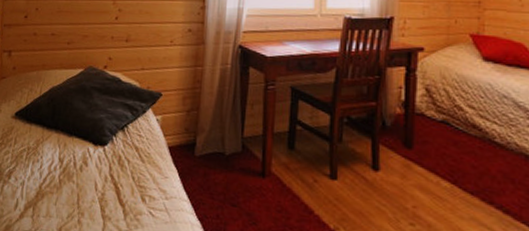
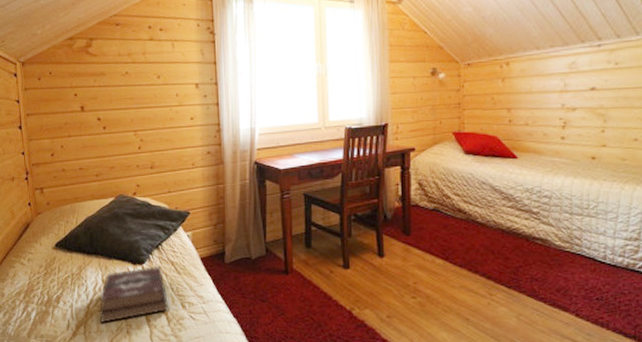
hardback book: none [50,149,128,208] -> present [99,265,169,324]

